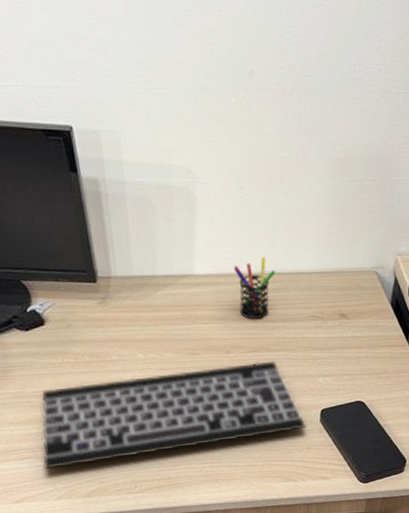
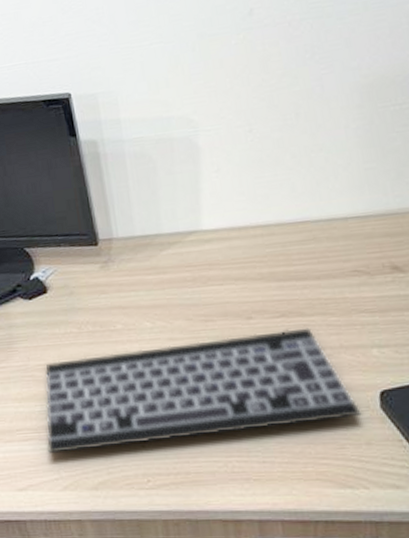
pen holder: present [233,257,276,319] -> none [247,204,301,277]

